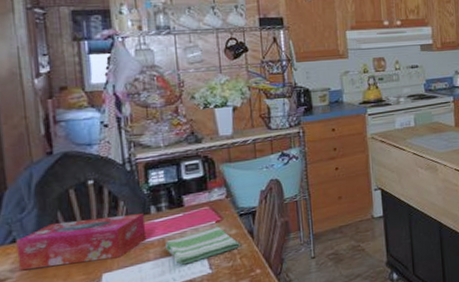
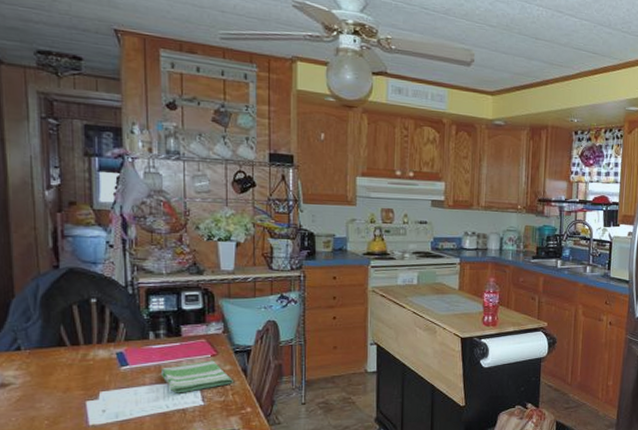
tissue box: present [16,214,147,271] -> none [20,336,144,378]

